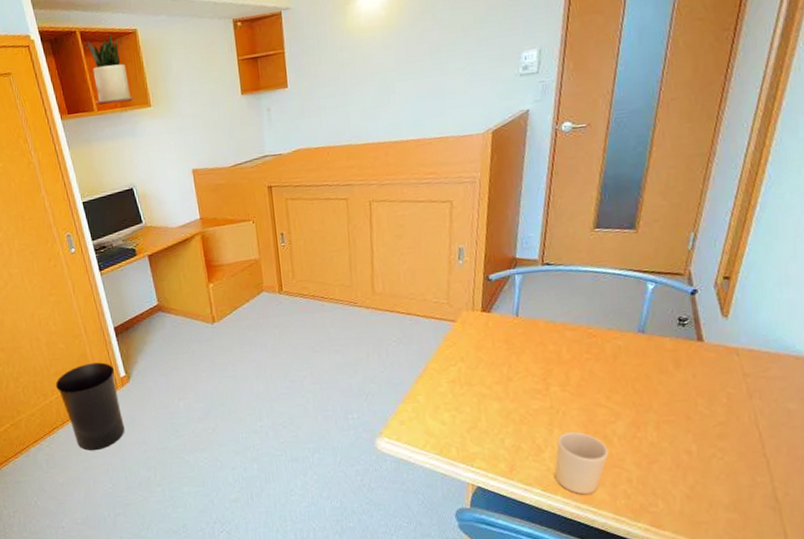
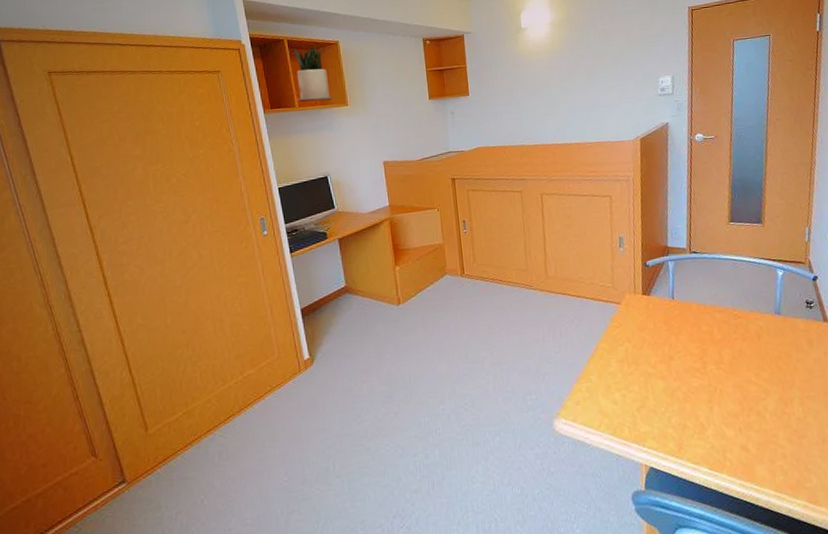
waste bin: present [56,362,125,450] -> none [236,344,305,440]
mug: present [554,432,609,495] -> none [718,409,764,473]

